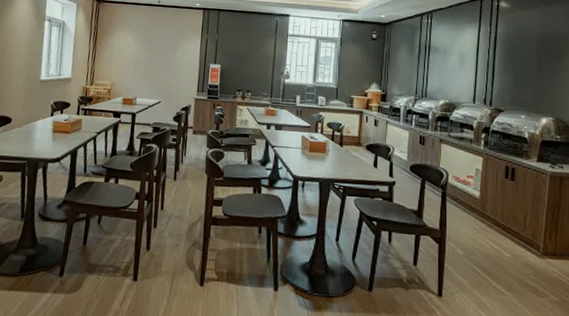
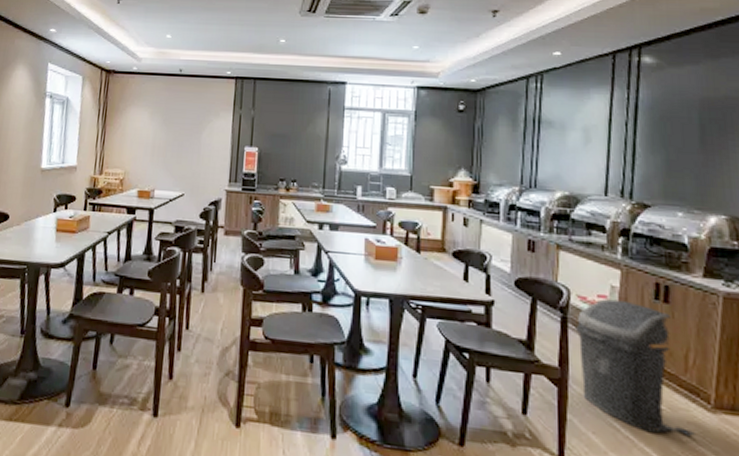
trash can: none [451,178,530,275] -> present [575,299,695,436]

